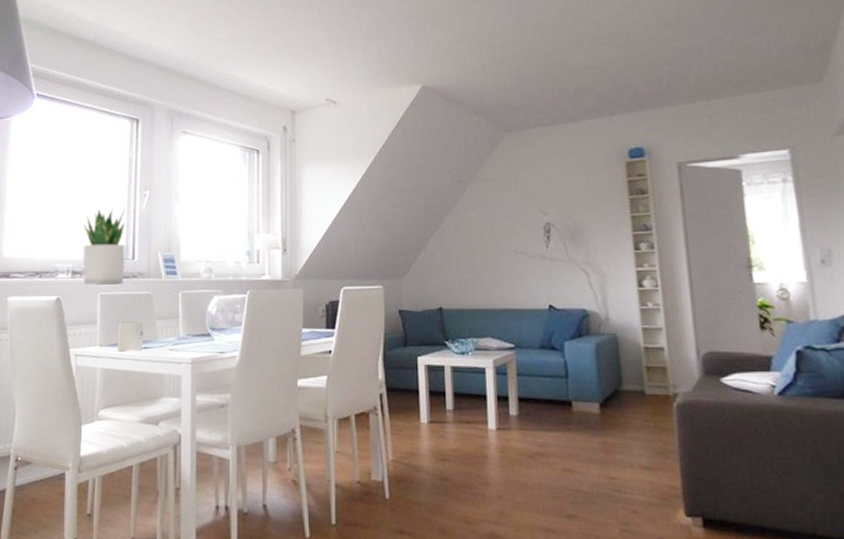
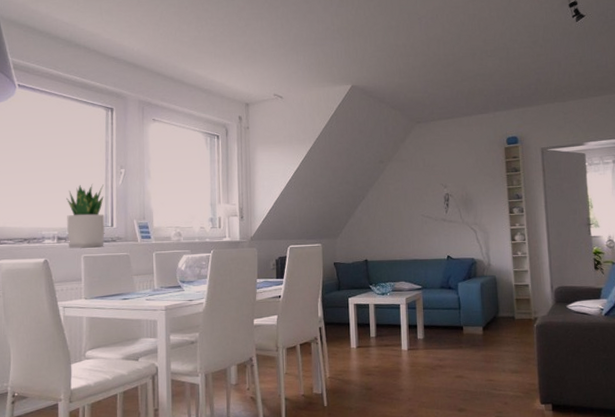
mug: present [117,321,144,352] -> none [100,277,124,303]

